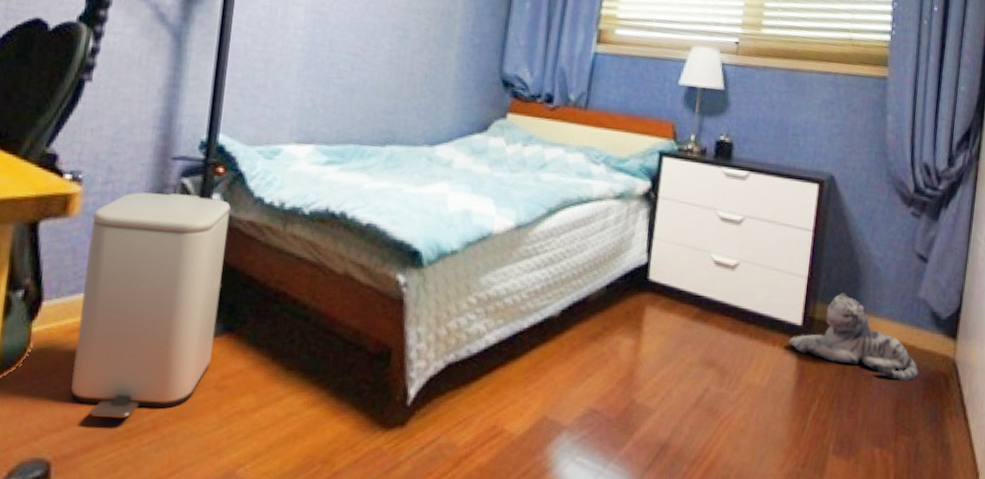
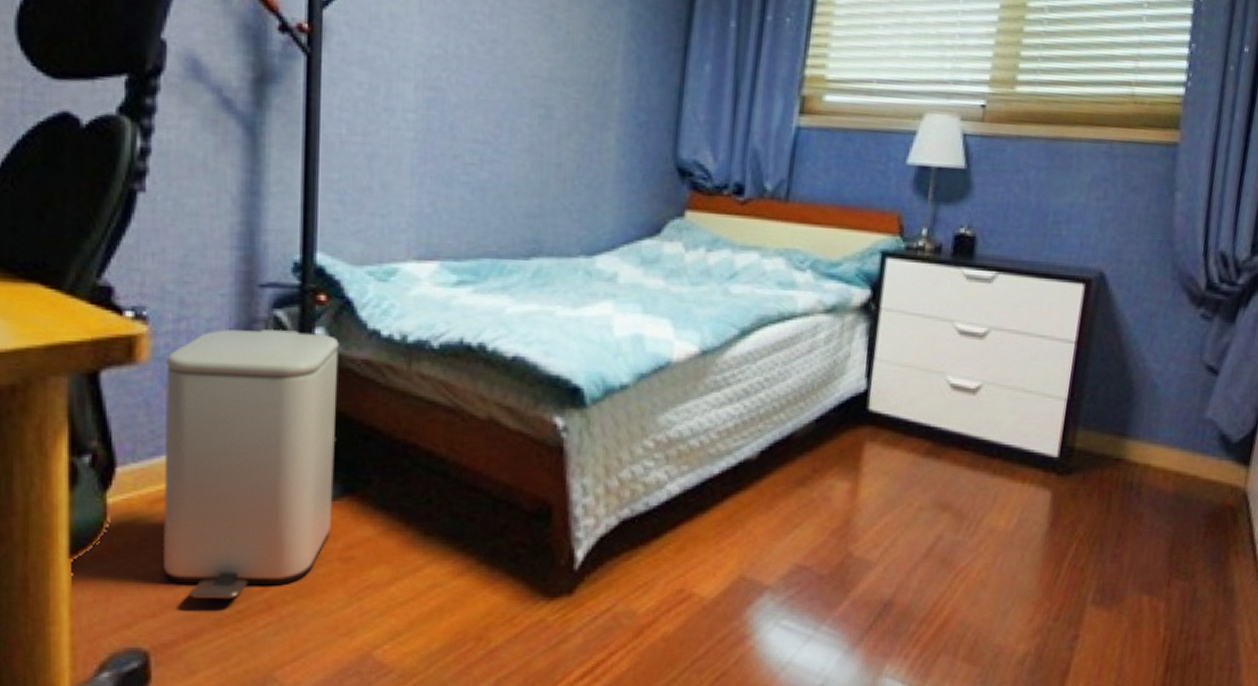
plush toy: present [789,293,919,382] -> none [1042,416,1201,518]

